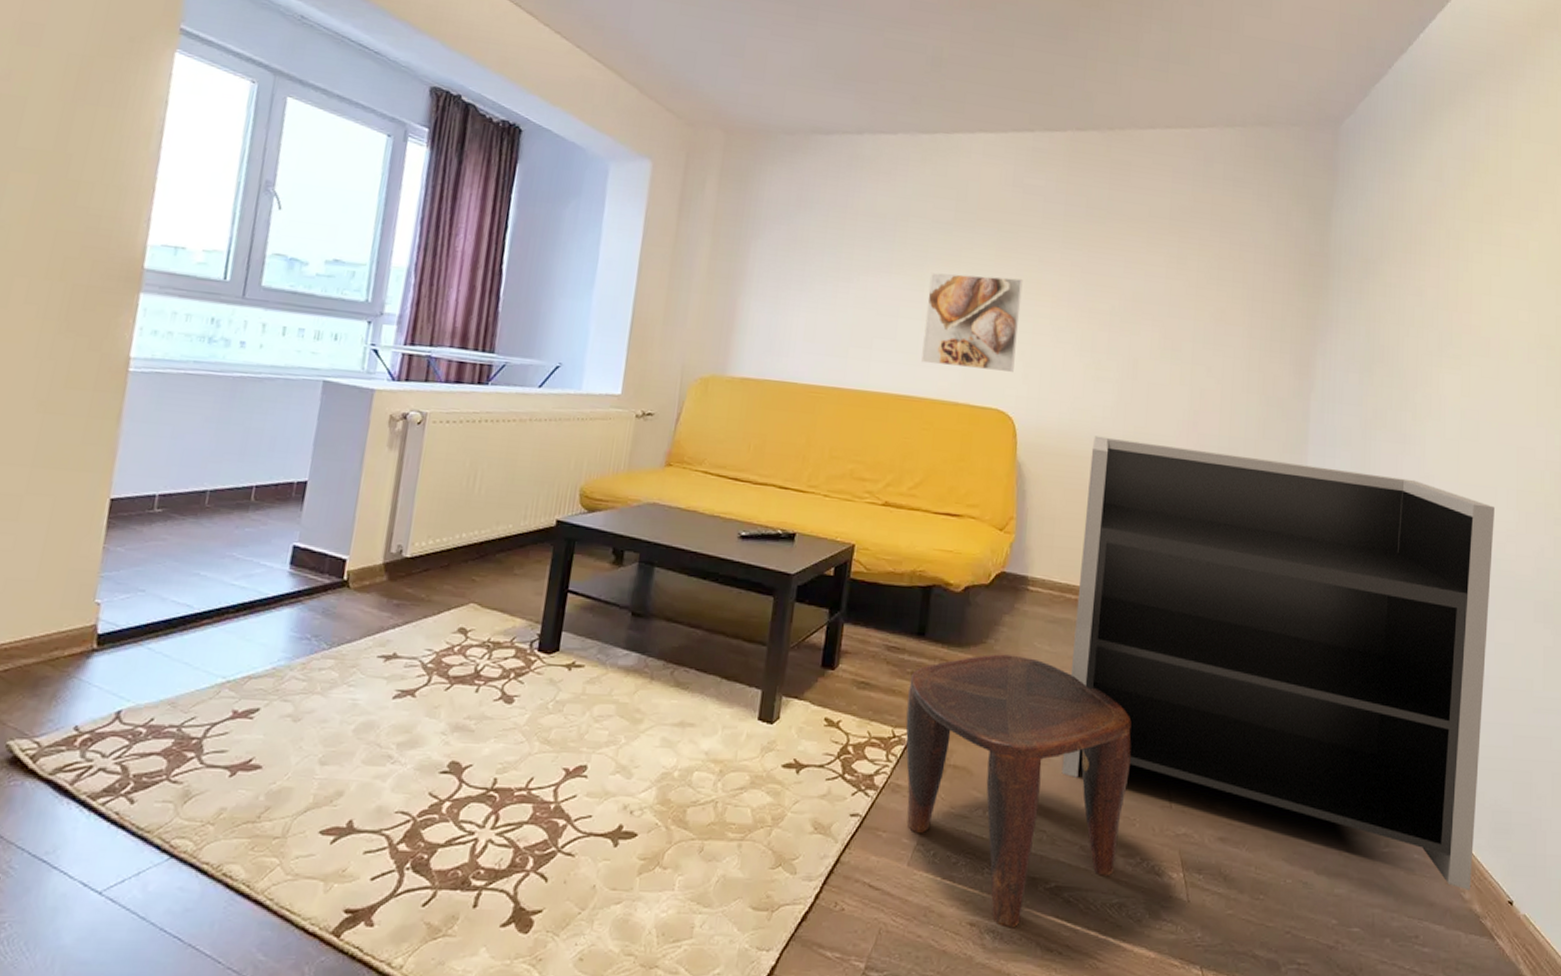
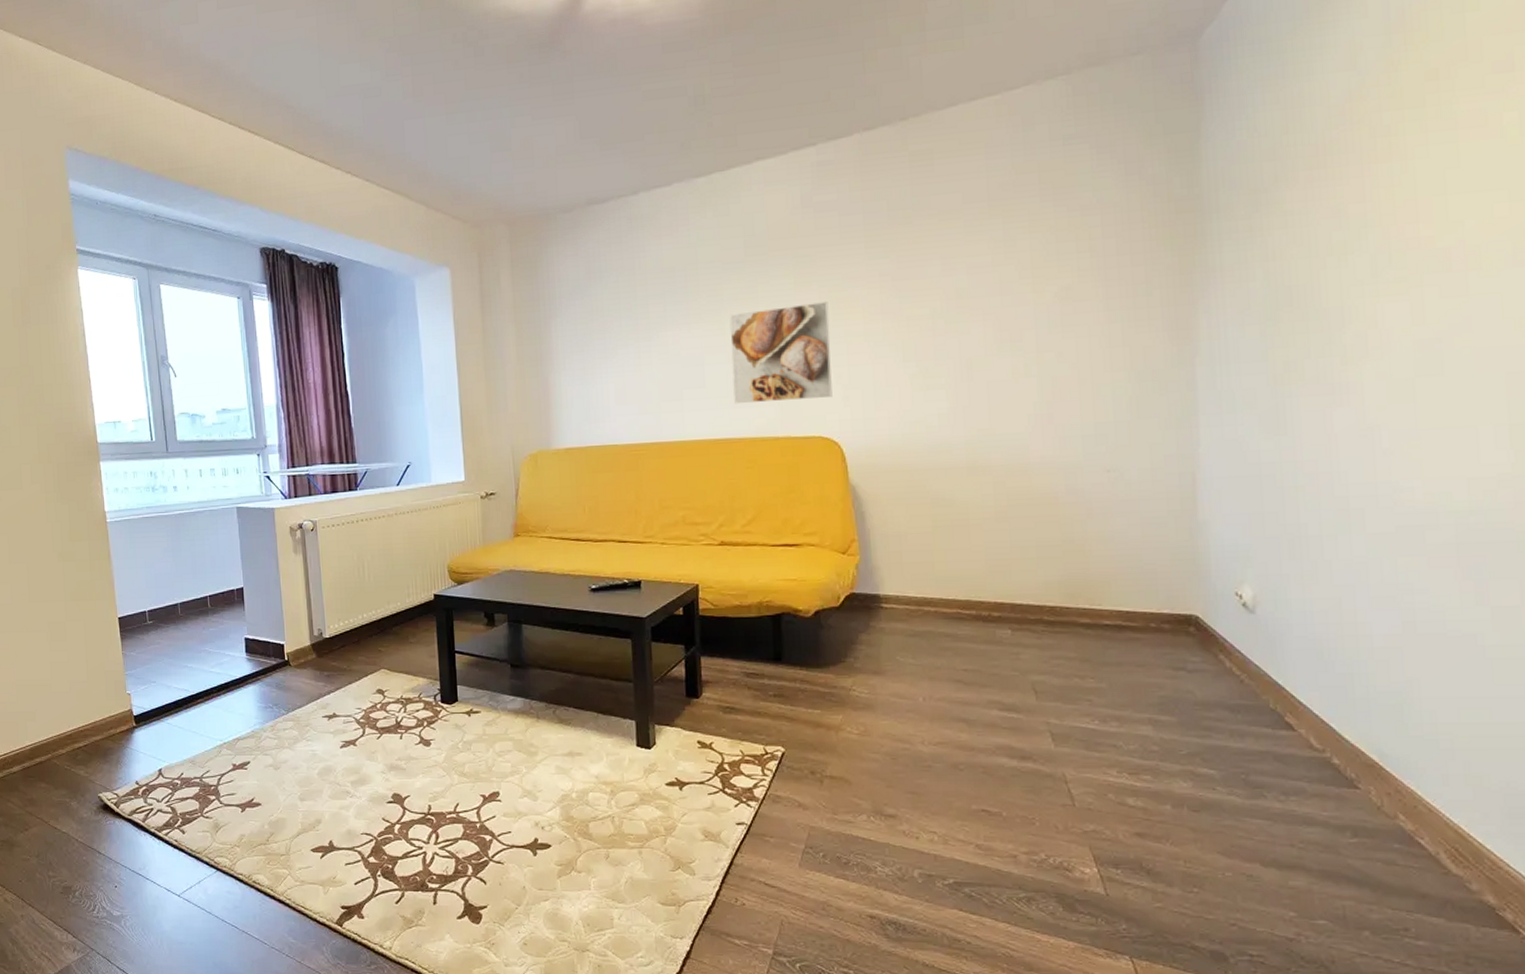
stool: present [905,654,1132,928] -> none [773,671,1021,920]
bookshelf: present [1061,436,1495,890] -> none [931,434,1480,880]

